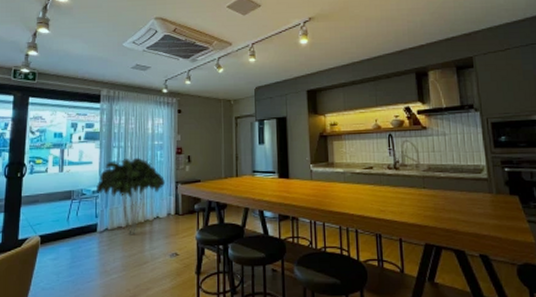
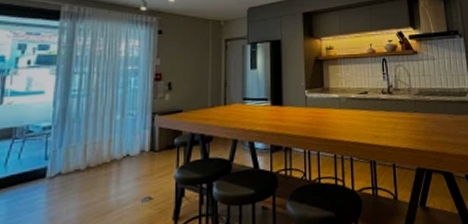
indoor plant: present [96,157,165,235] -> none [48,85,139,180]

